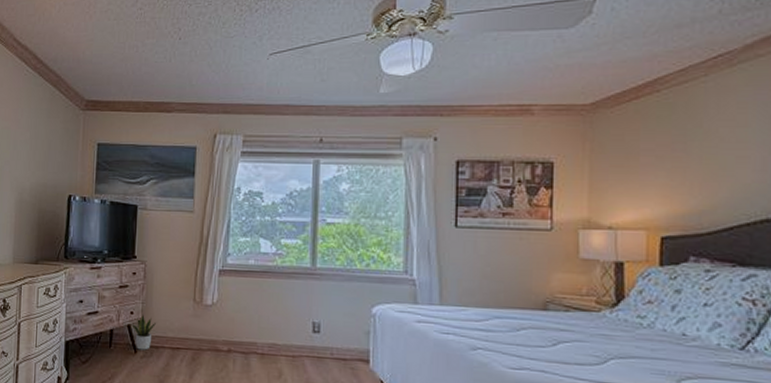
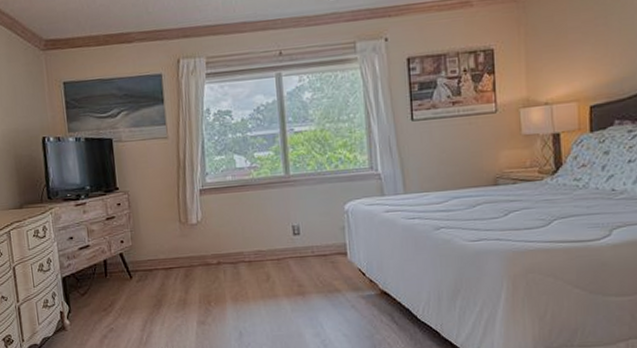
potted plant: present [131,314,157,350] -> none [123,241,148,275]

